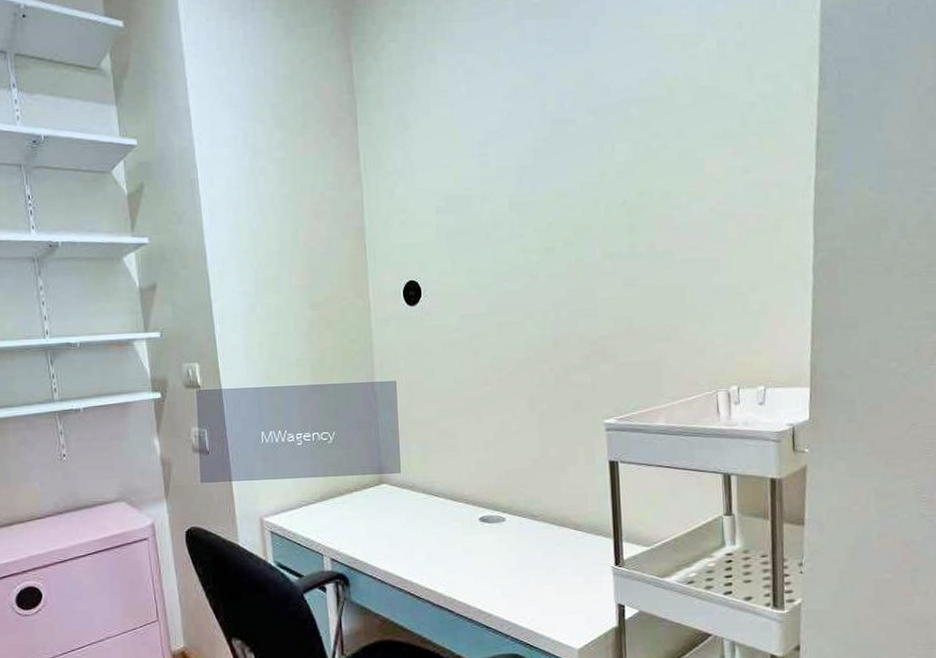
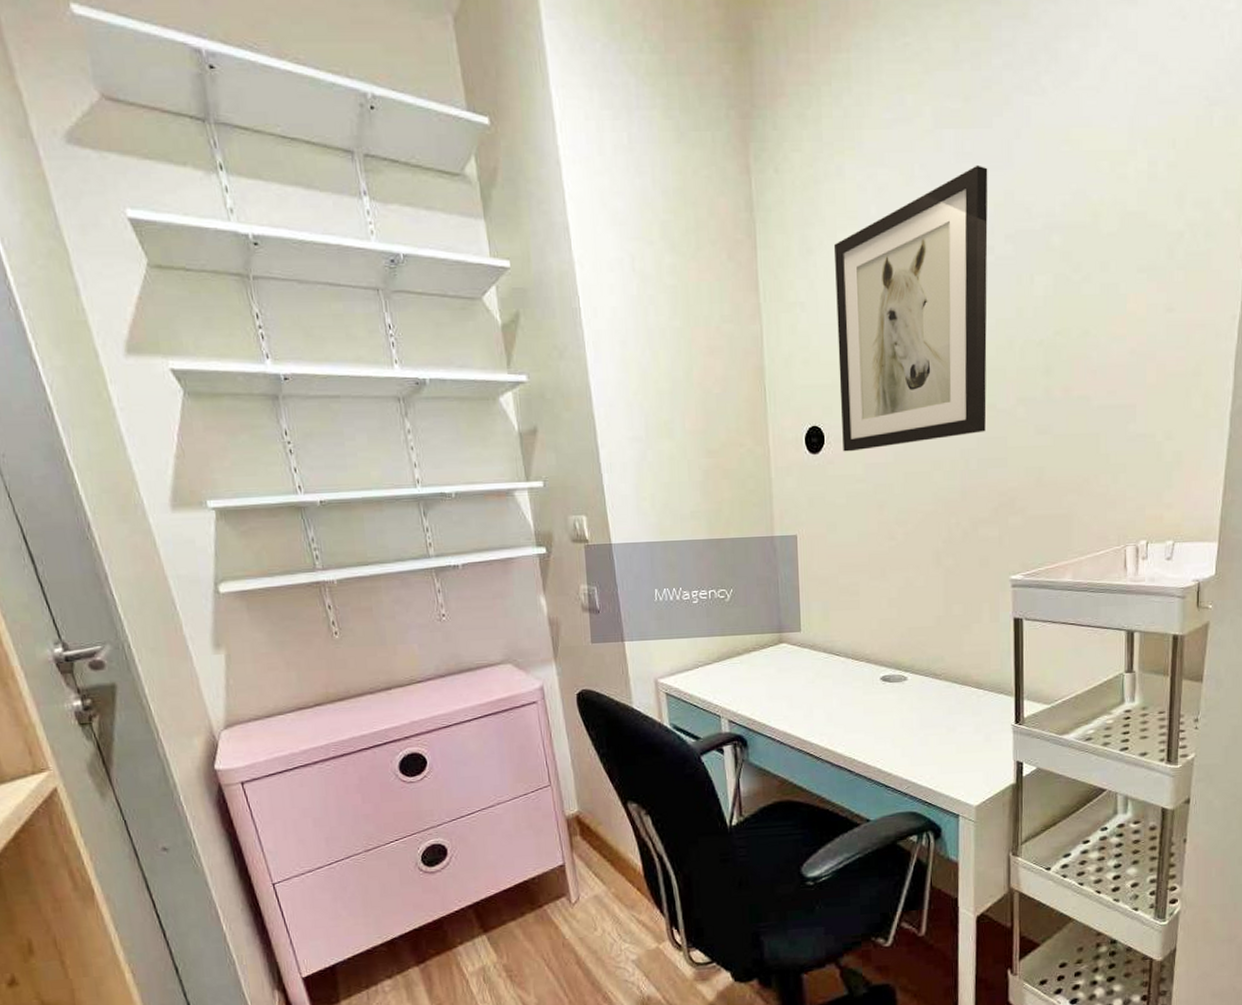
wall art: none [428,49,575,304] -> present [834,164,988,452]

